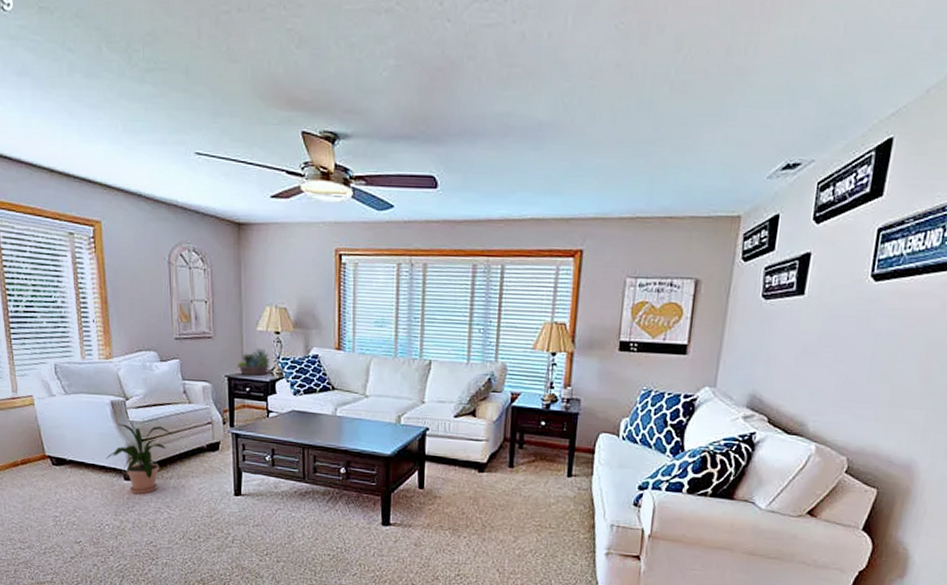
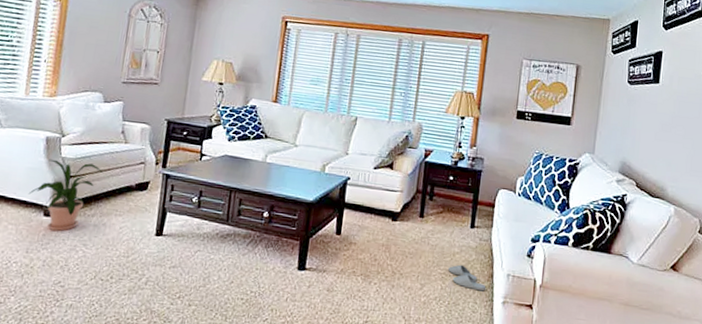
succulent planter: present [237,348,270,377] -> none [178,96,211,123]
slippers: none [544,516,587,543] -> present [448,264,487,292]

